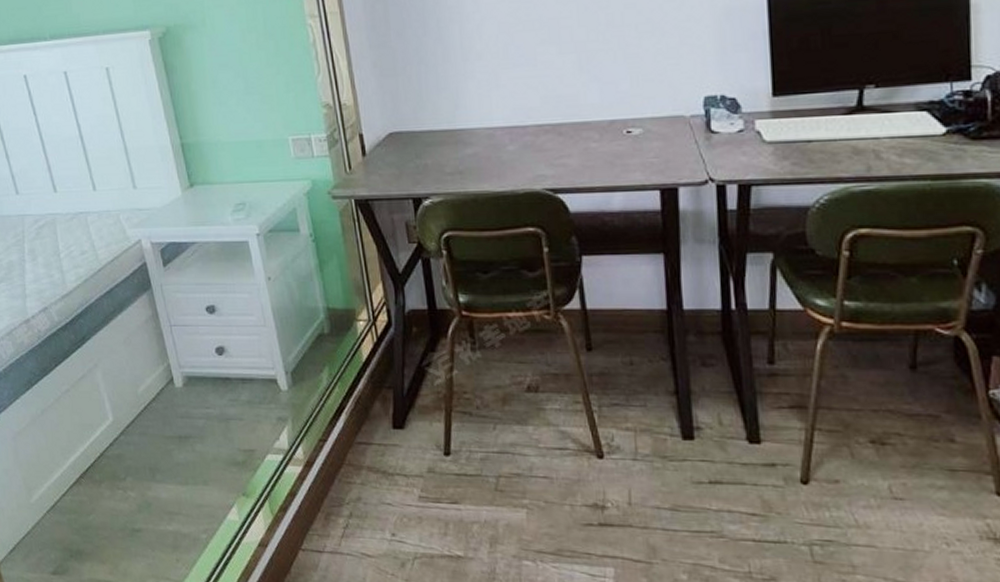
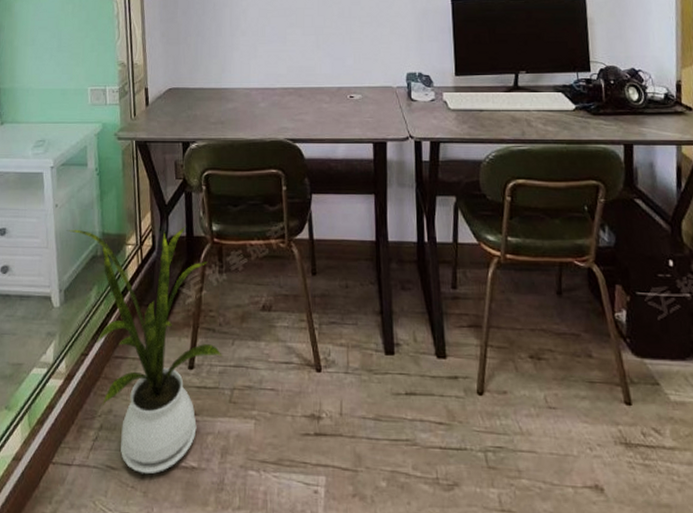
house plant: none [285,298,483,563] -> present [67,226,222,475]

